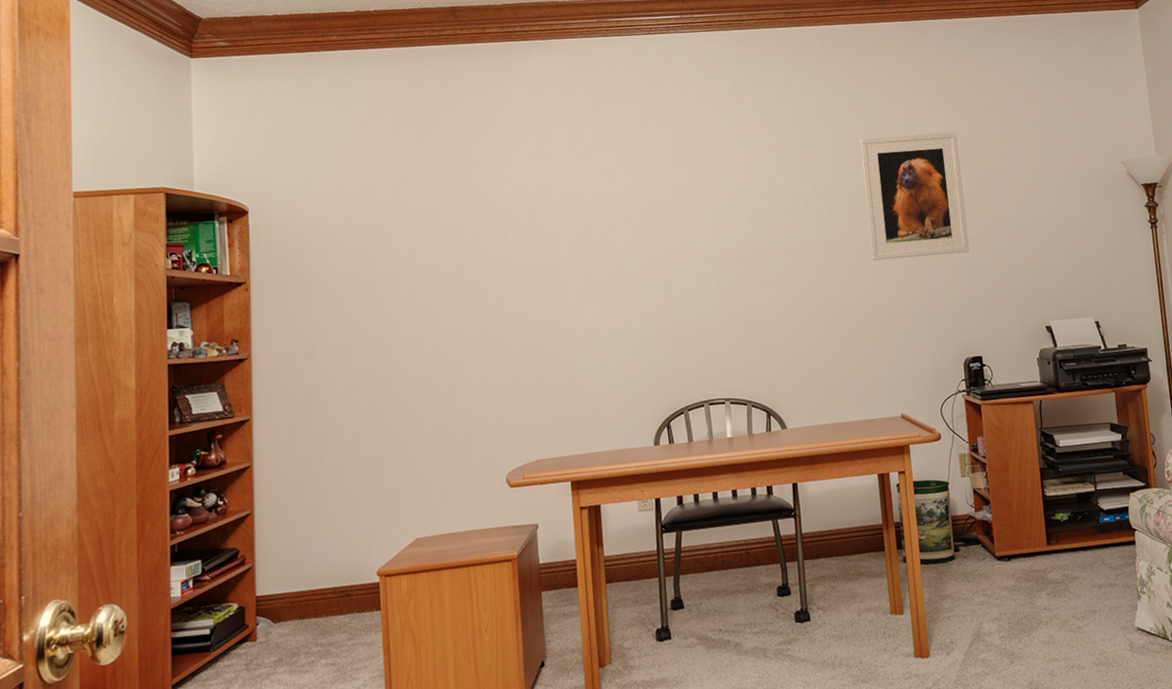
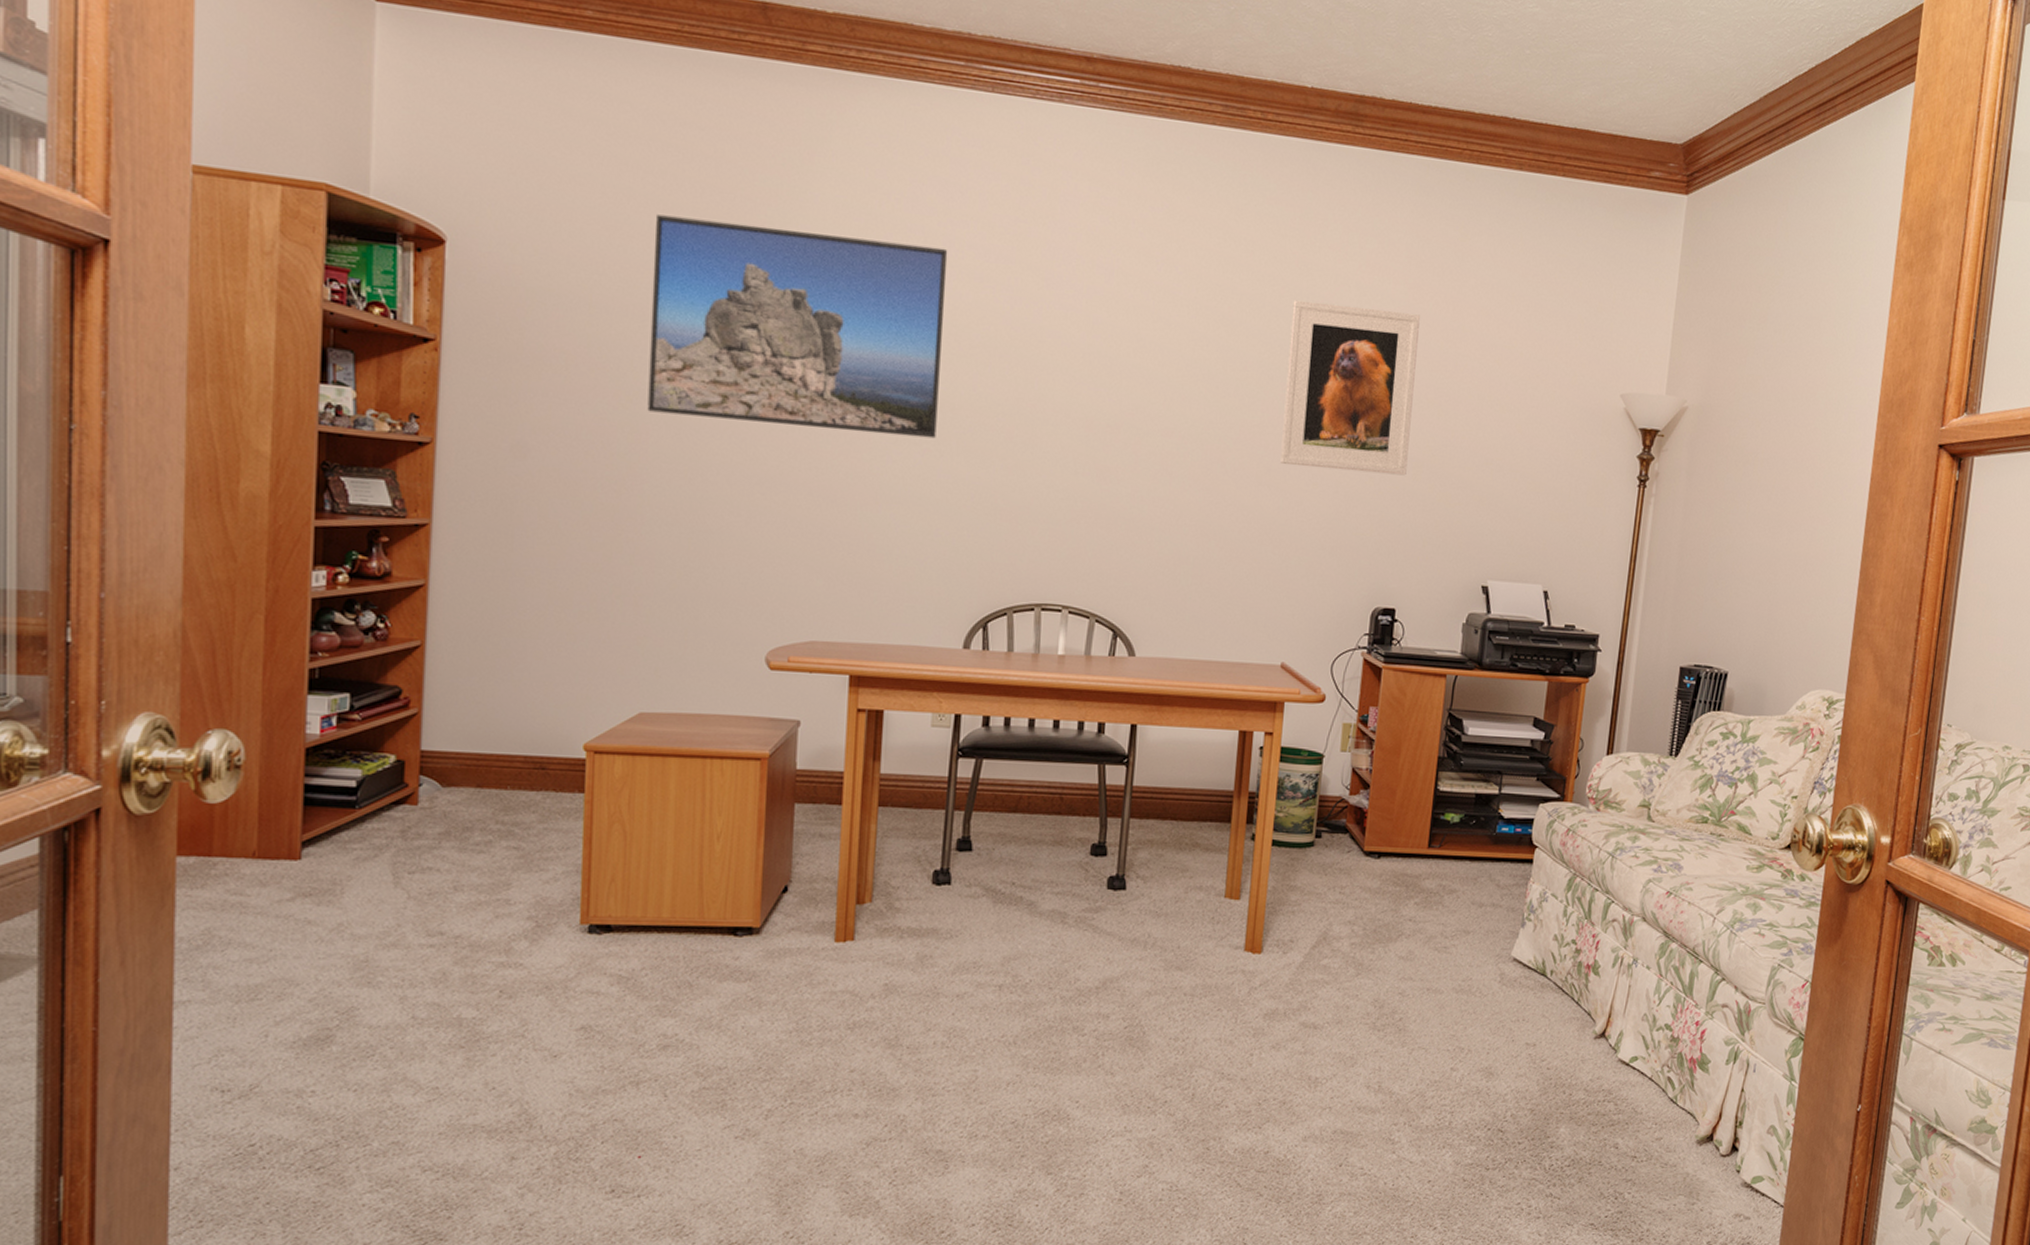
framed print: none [393,150,612,307] -> present [647,214,948,439]

